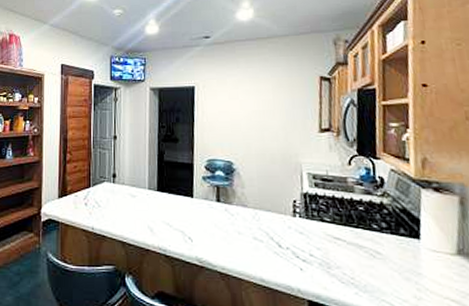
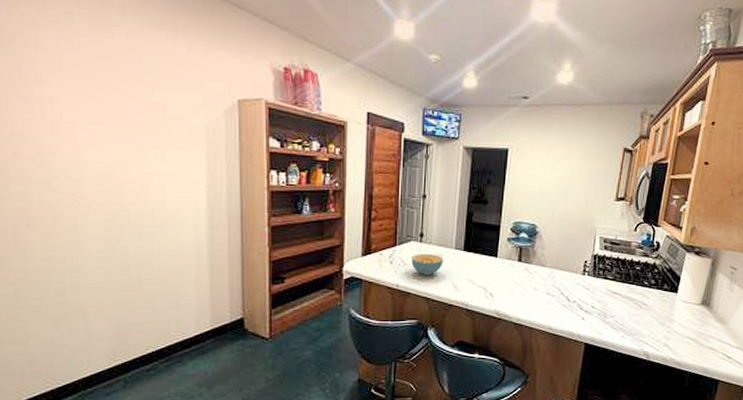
cereal bowl: none [105,194,137,218] -> present [411,253,443,275]

